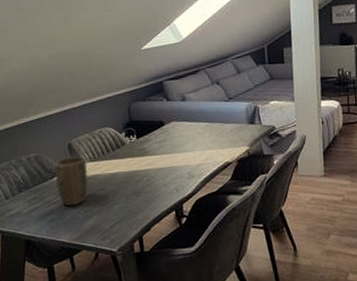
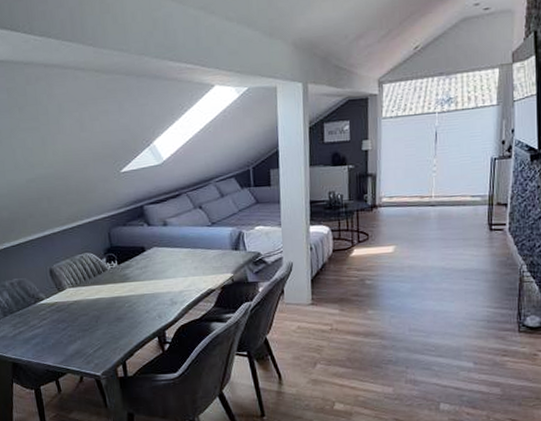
plant pot: present [54,155,88,206] -> none [37,280,71,331]

